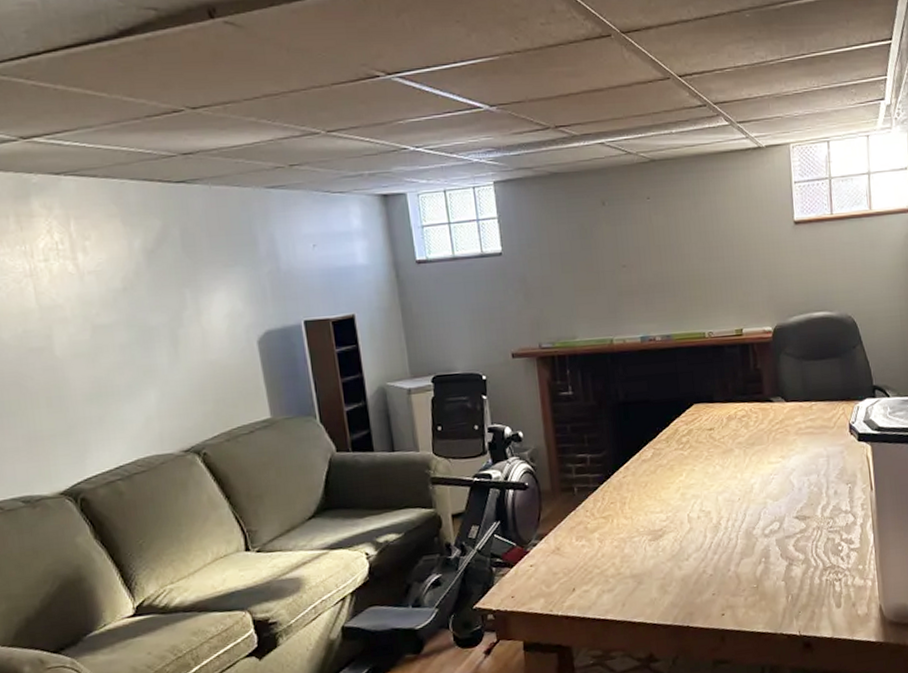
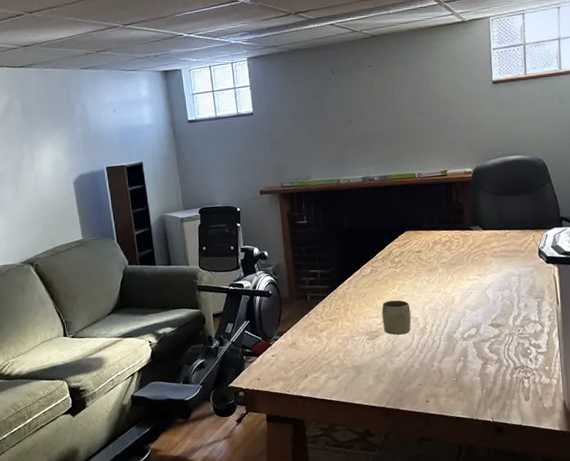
mug: none [666,489,703,534] -> present [381,300,412,335]

